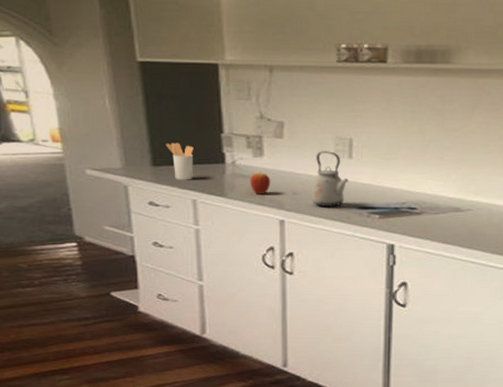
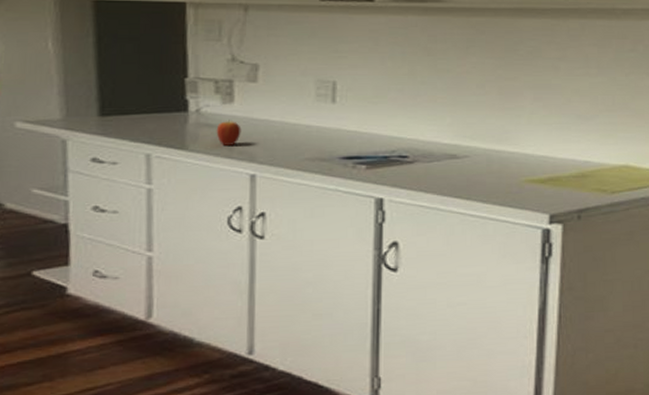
utensil holder: present [165,142,194,180] -> none [117,89,151,132]
kettle: present [311,150,349,207] -> none [288,94,331,158]

